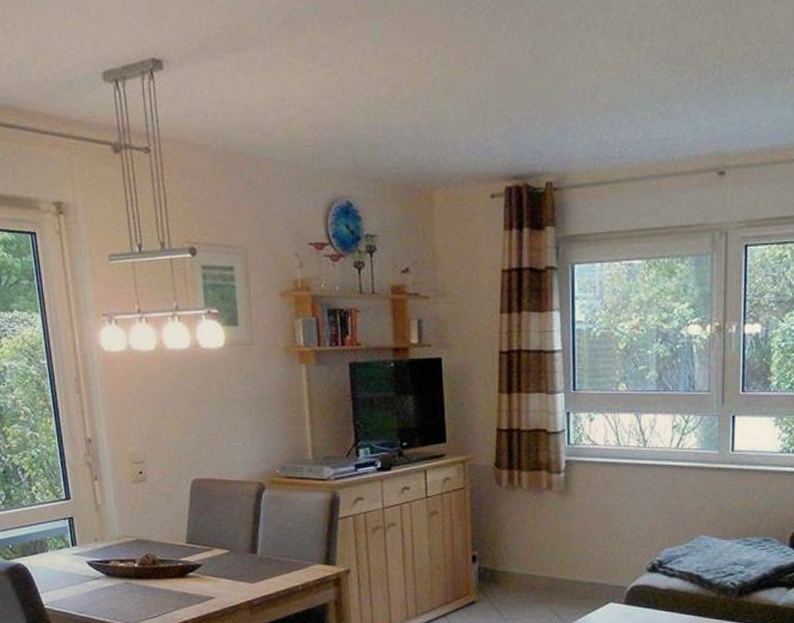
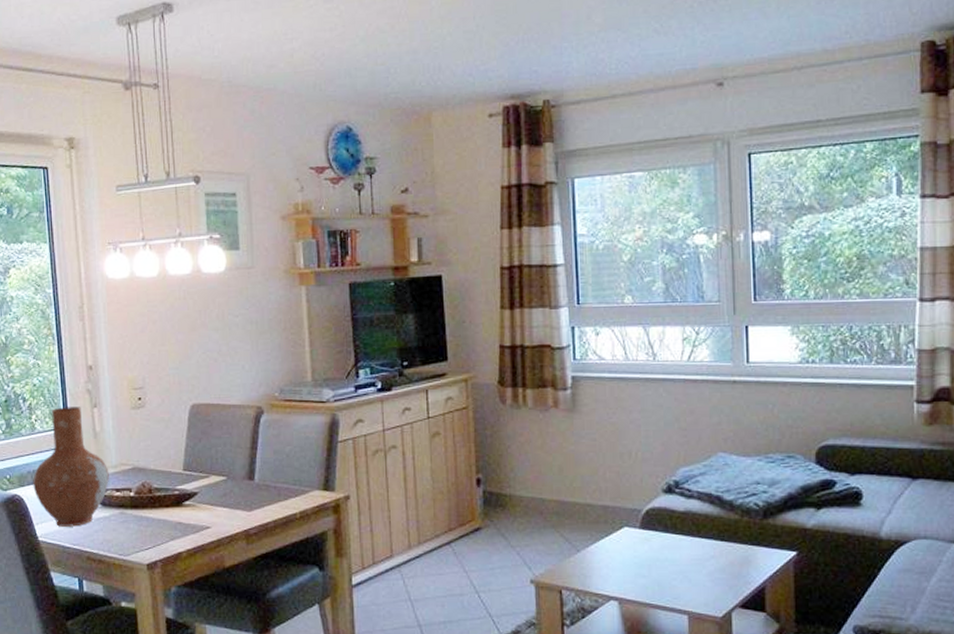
vase: none [36,479,113,595] -> present [33,407,109,527]

